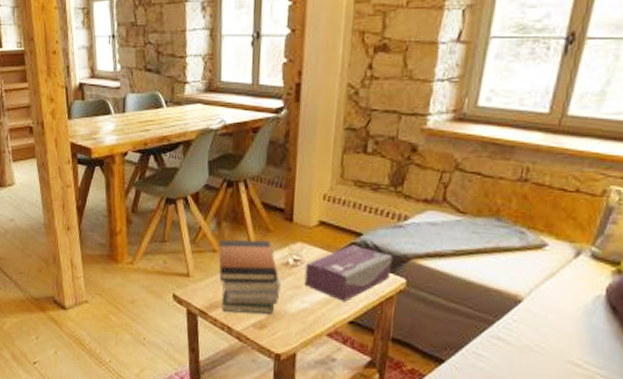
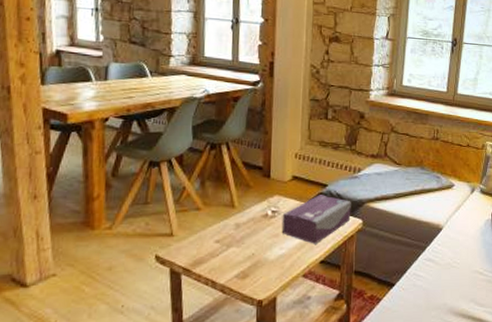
book stack: present [218,239,281,314] -> none [202,196,261,266]

